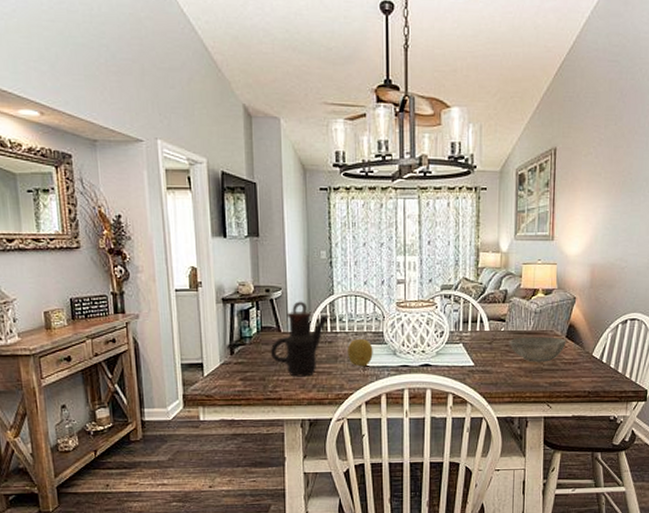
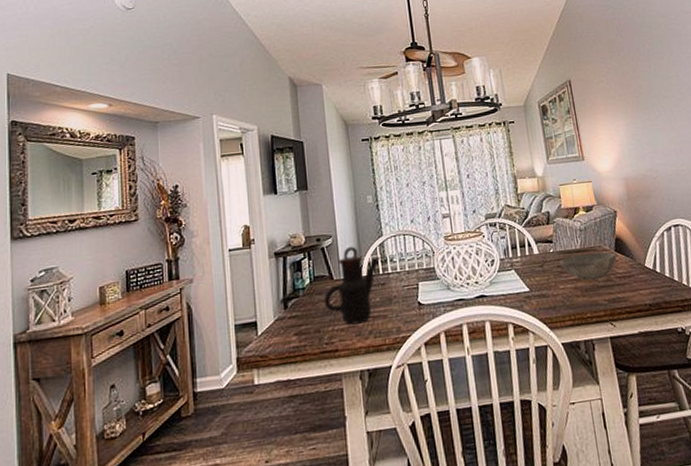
fruit: present [346,339,373,367] -> none [400,277,427,306]

